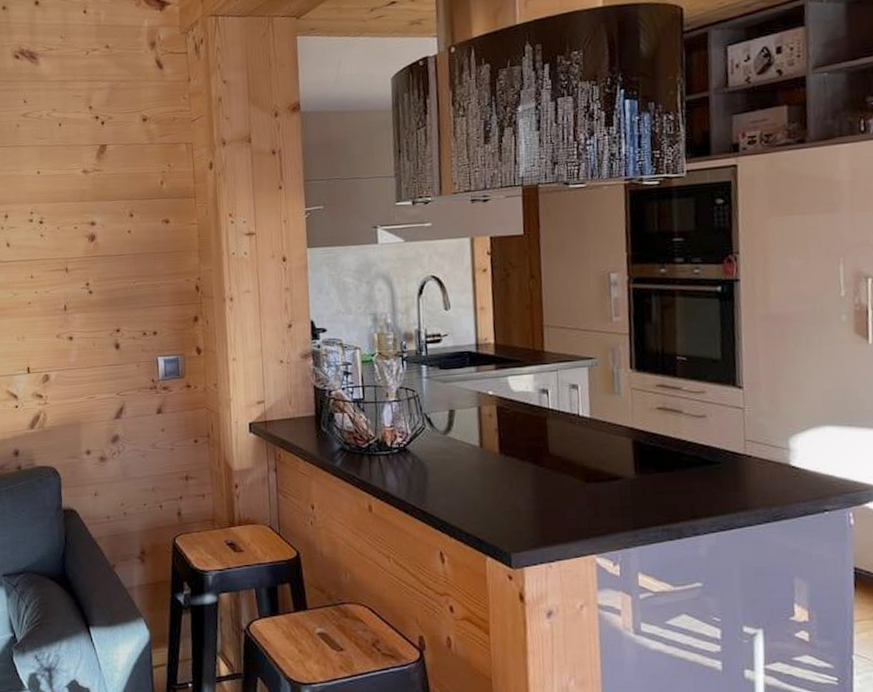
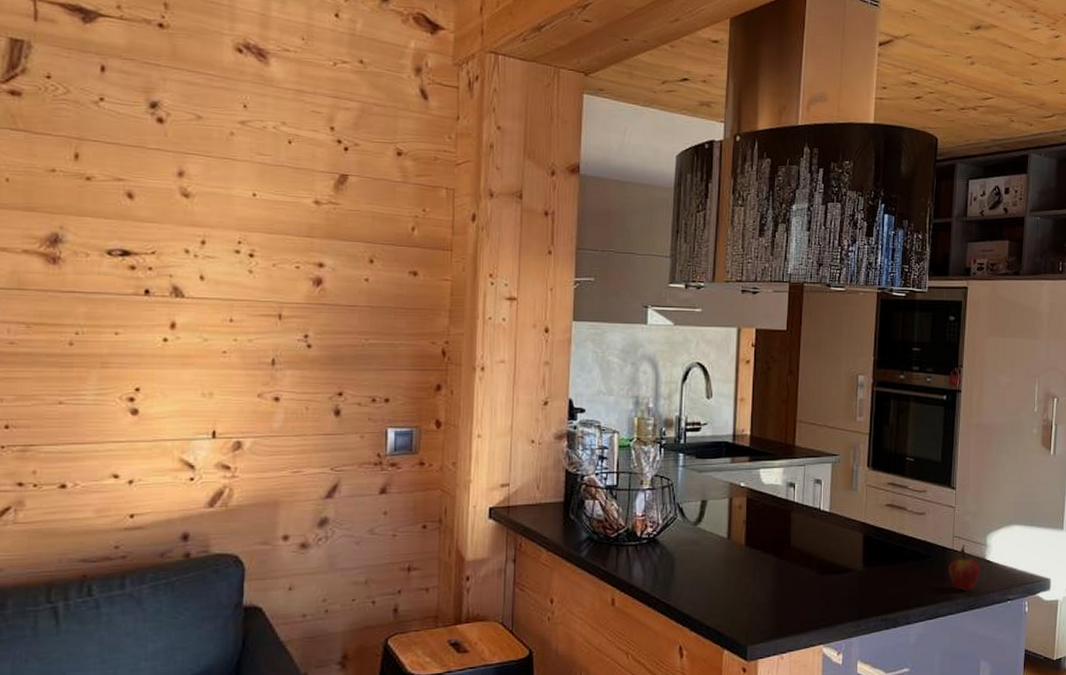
fruit: none [742,449,784,501] -> present [949,544,980,592]

